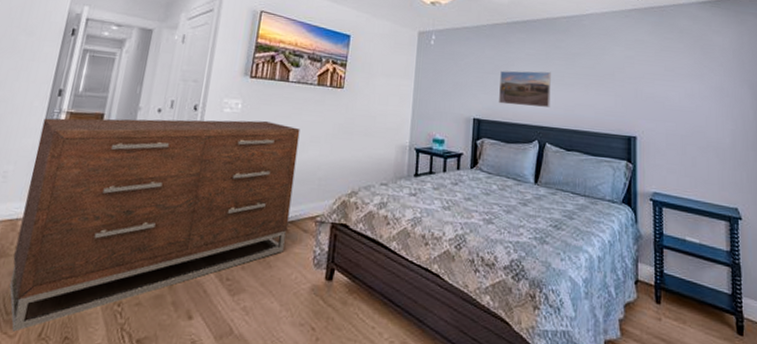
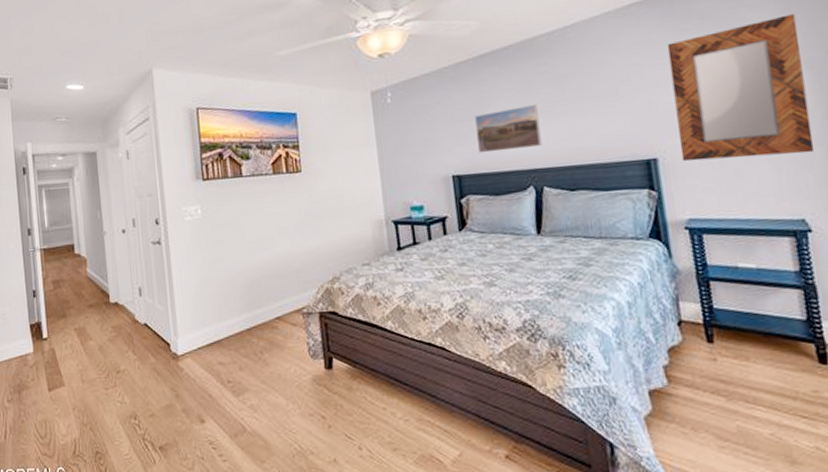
dresser: present [9,118,300,332] -> none [22,221,277,453]
home mirror: none [654,44,749,155] -> present [667,14,814,162]

